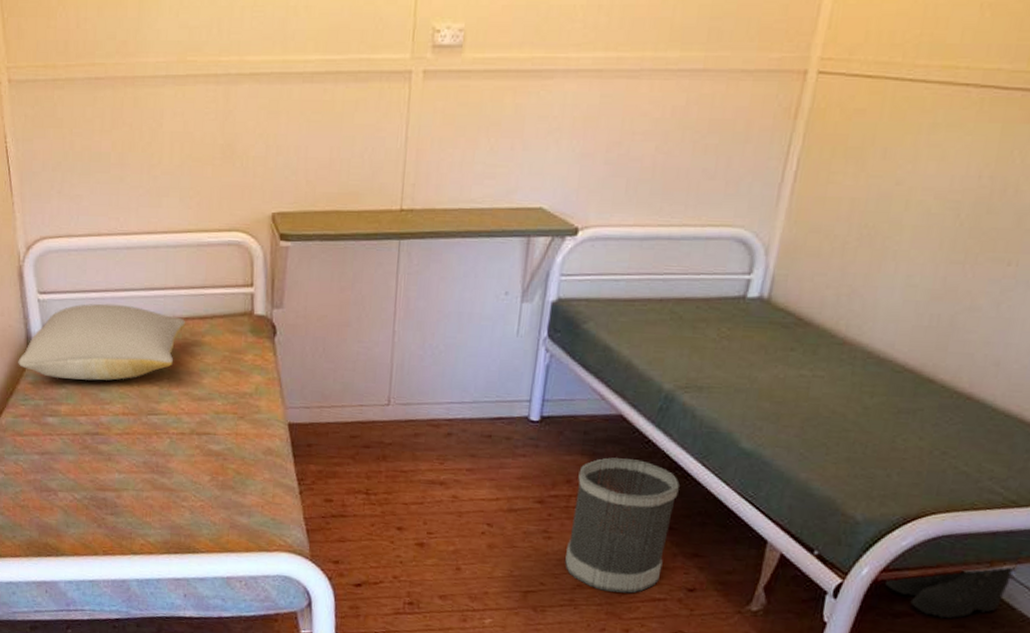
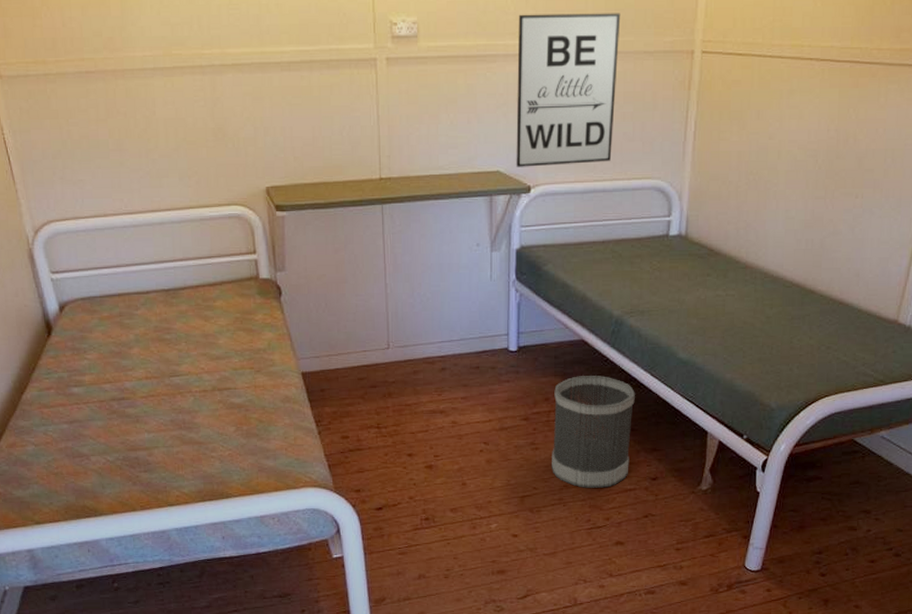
pillow: present [18,303,186,381] -> none [37,278,197,350]
wall art: none [563,22,717,205] -> present [516,13,621,167]
boots: present [886,564,1017,619] -> none [799,429,890,478]

